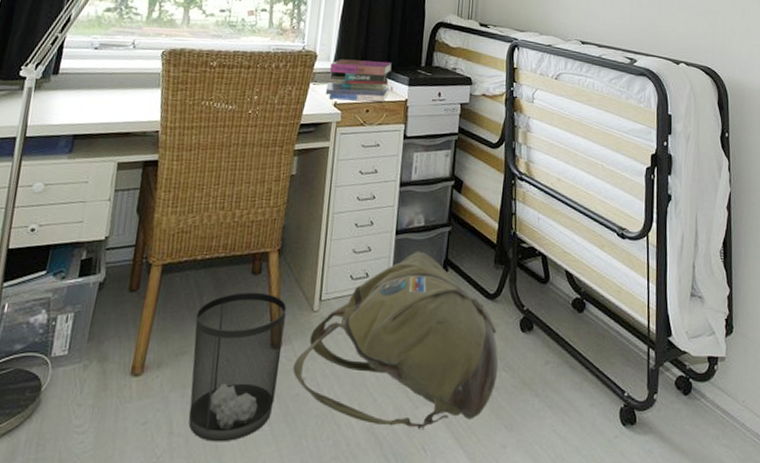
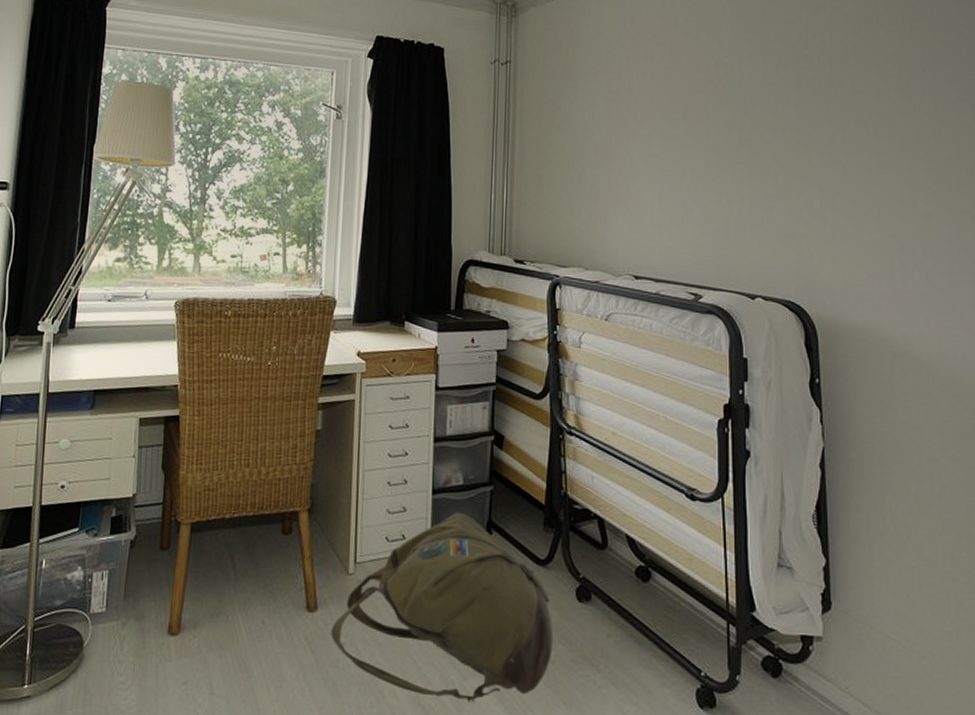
waste bin: present [188,292,287,442] -> none [227,552,321,706]
books: present [325,59,392,102] -> none [347,304,418,350]

